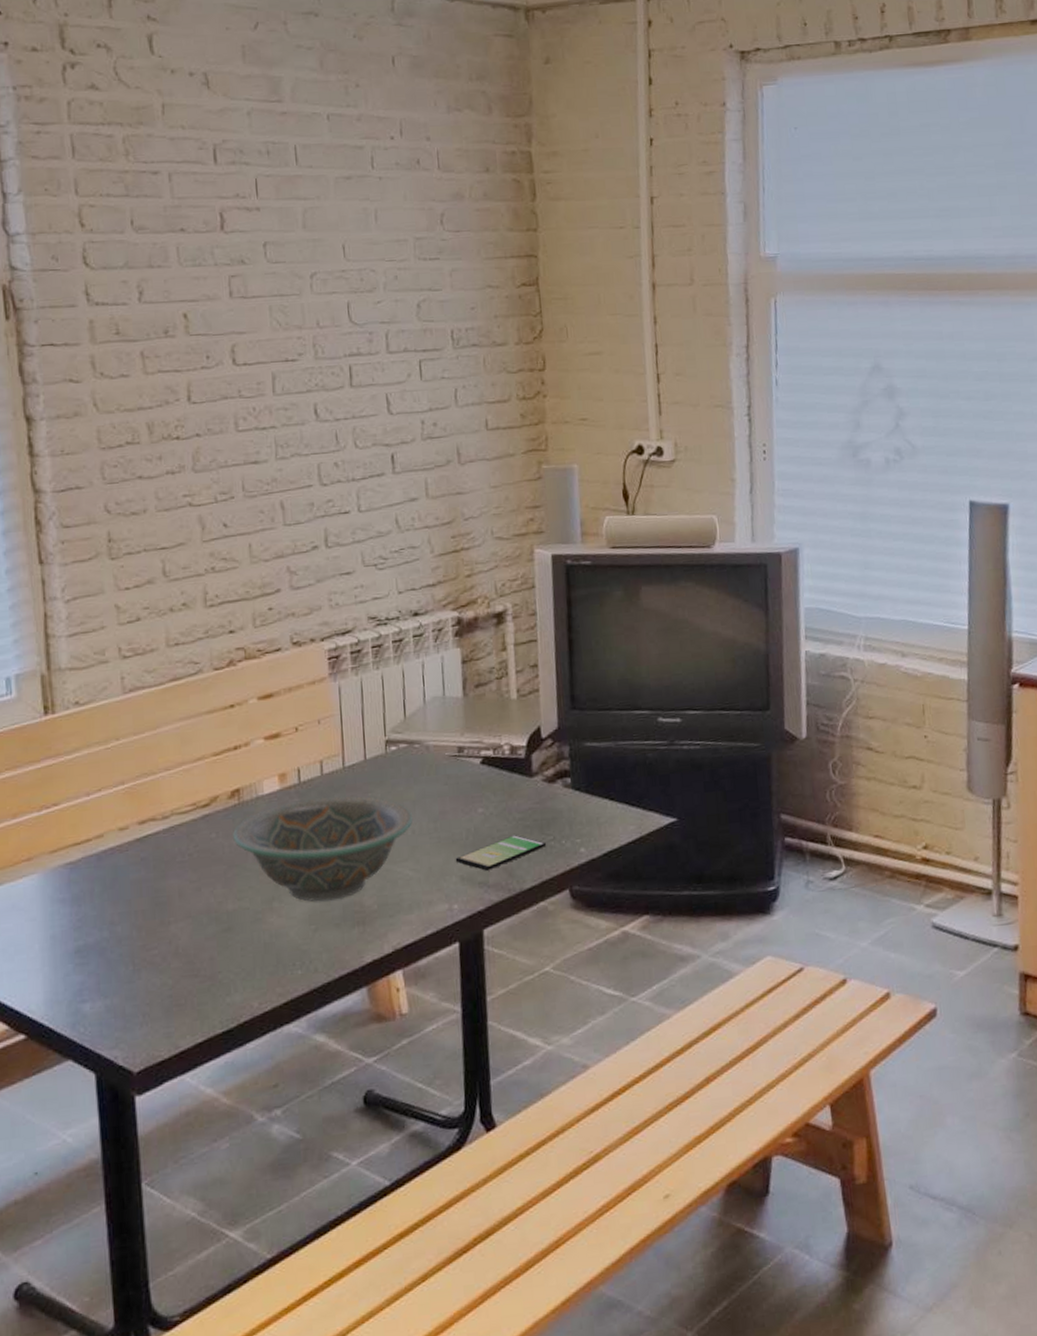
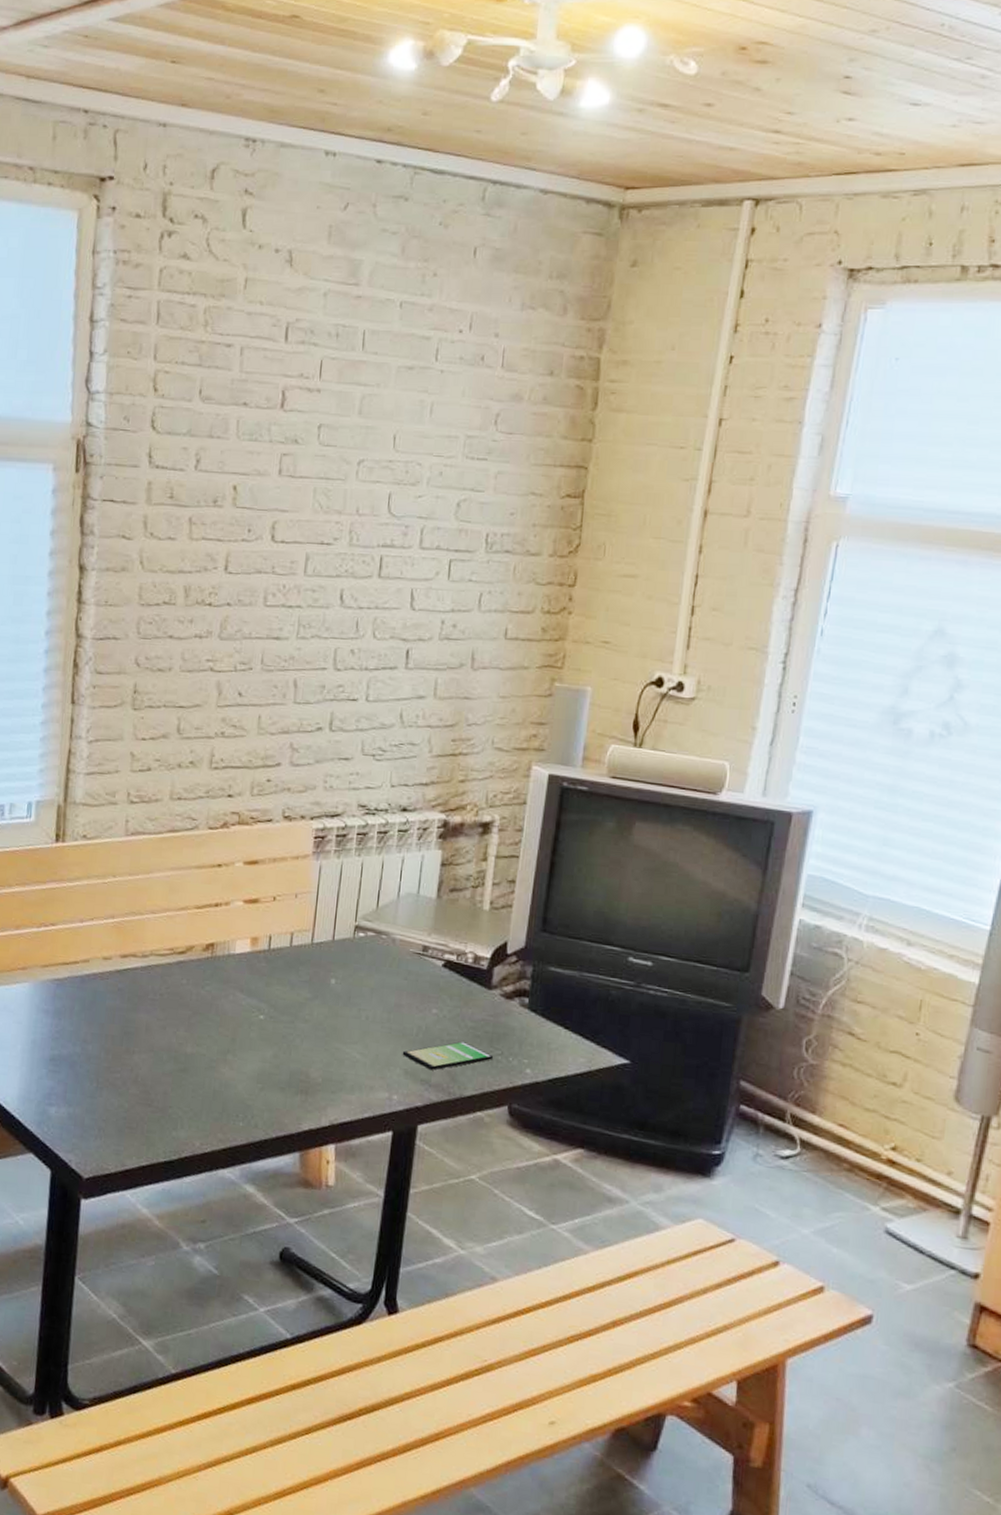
decorative bowl: present [233,796,412,902] -> none [201,965,368,1066]

